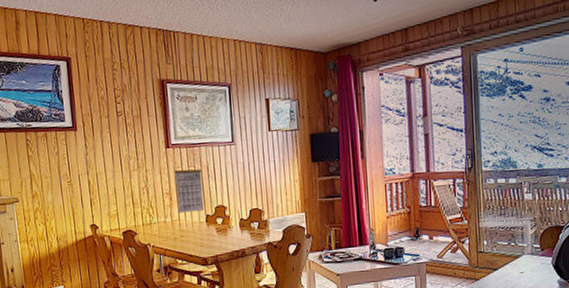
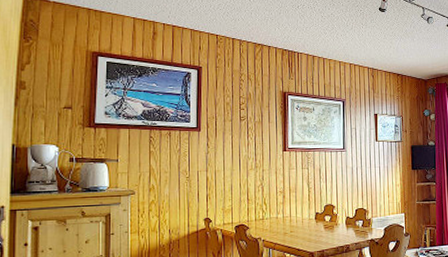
calendar: present [174,169,205,213] -> none [289,171,315,210]

